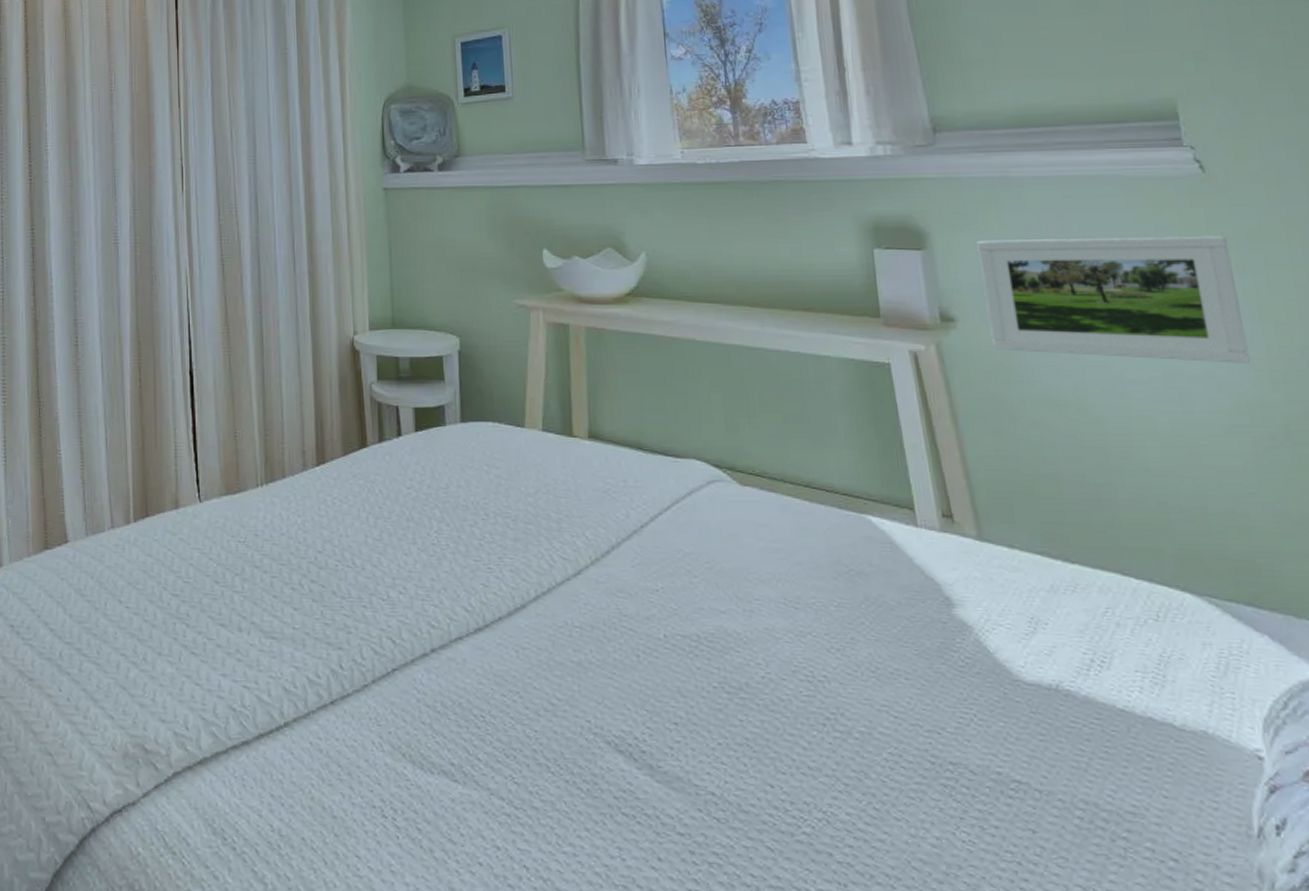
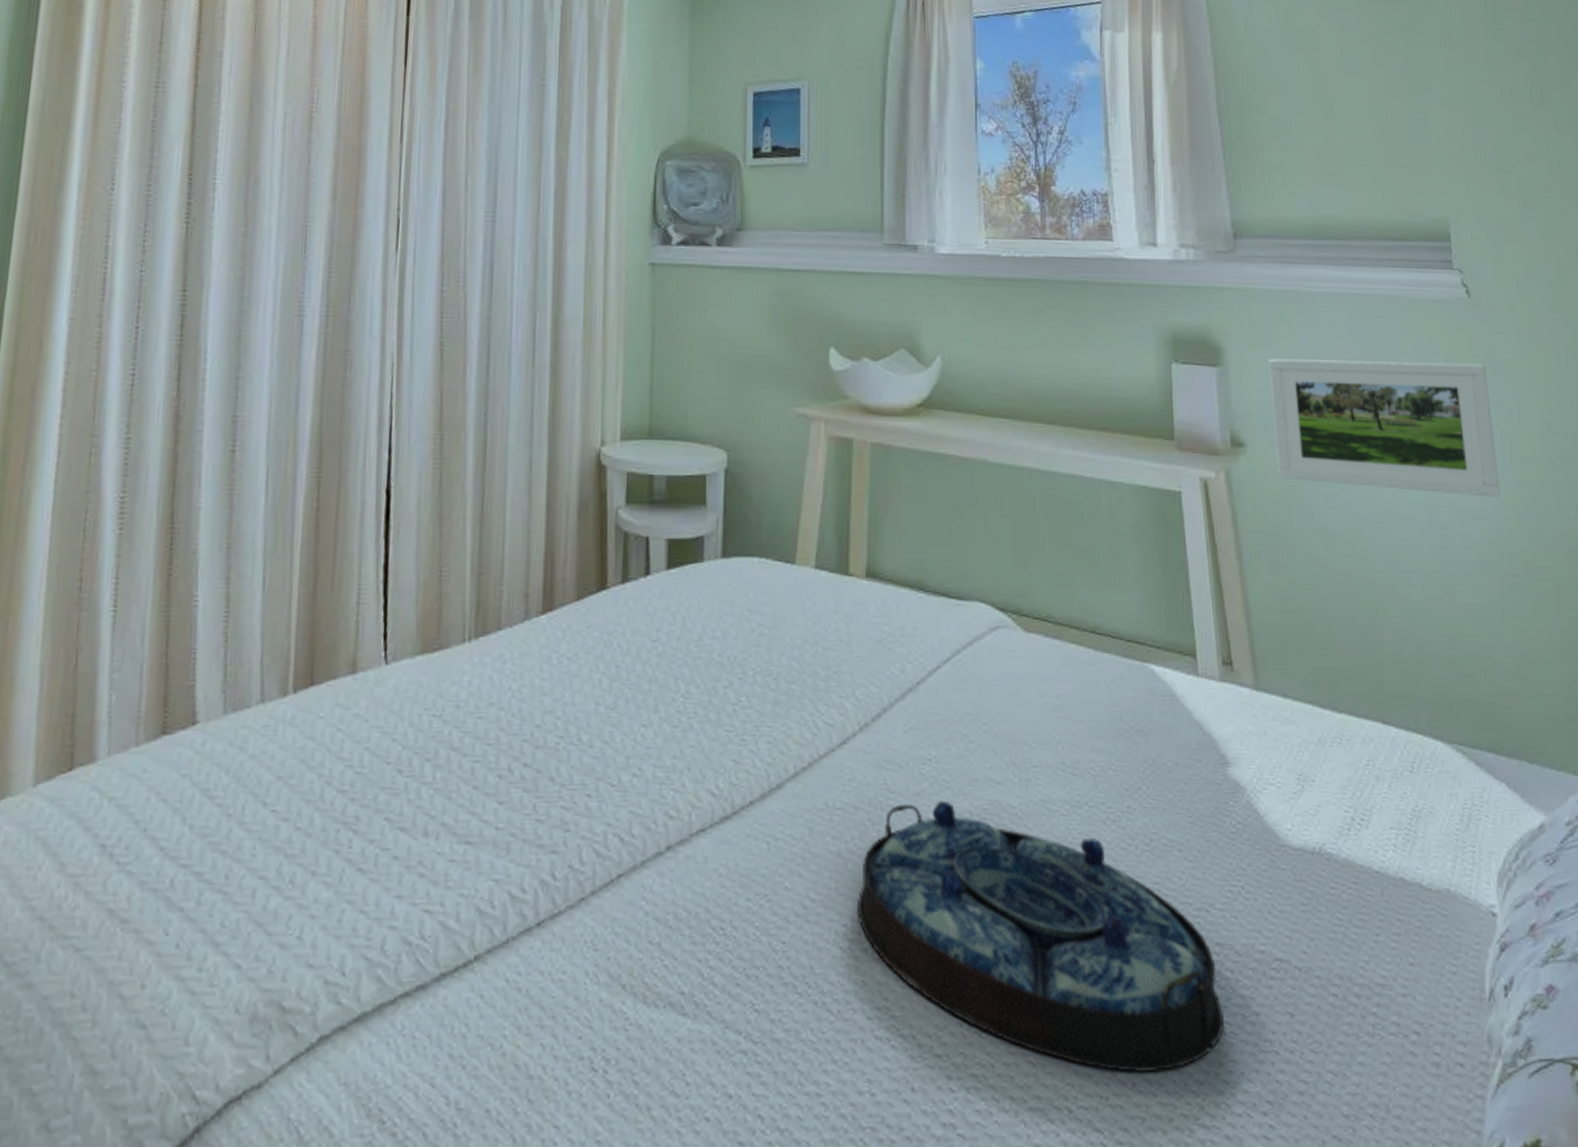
serving tray: none [599,624,962,868] -> present [858,800,1224,1072]

